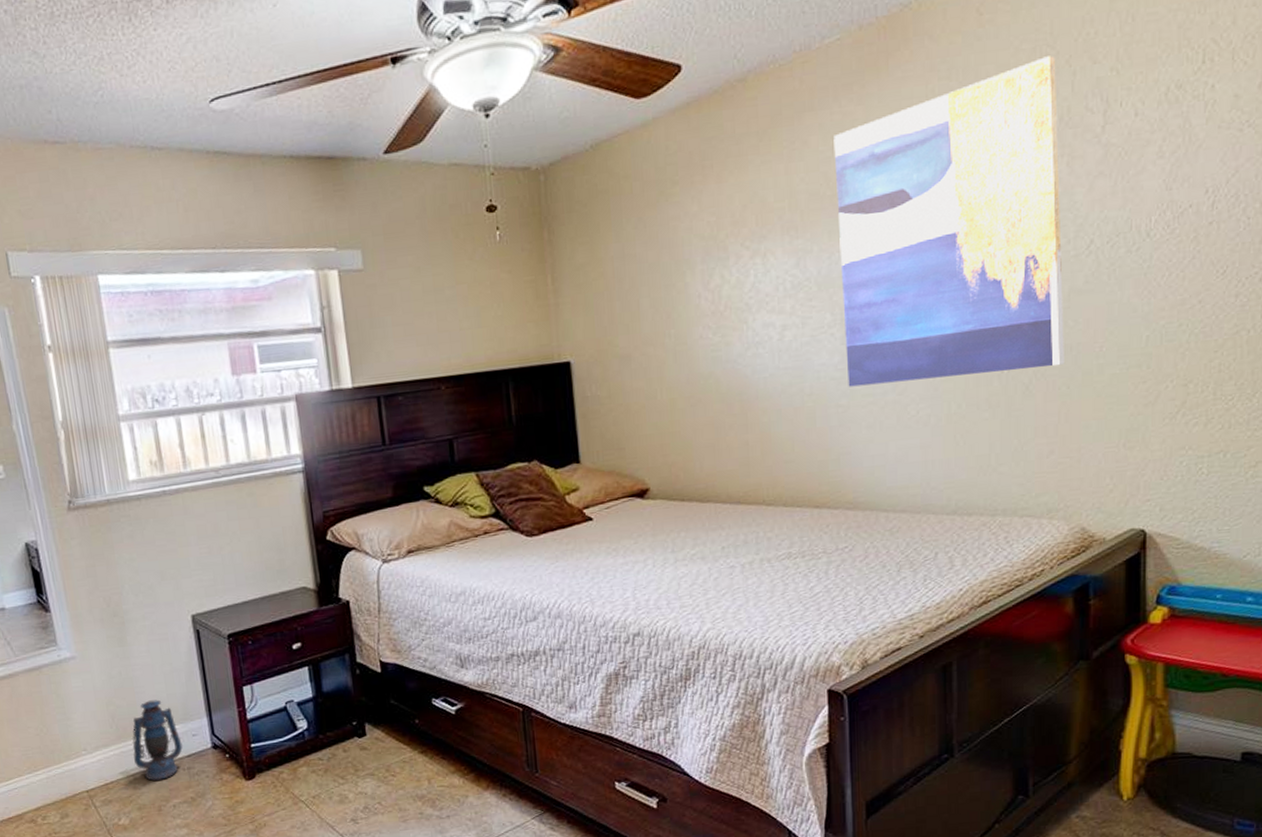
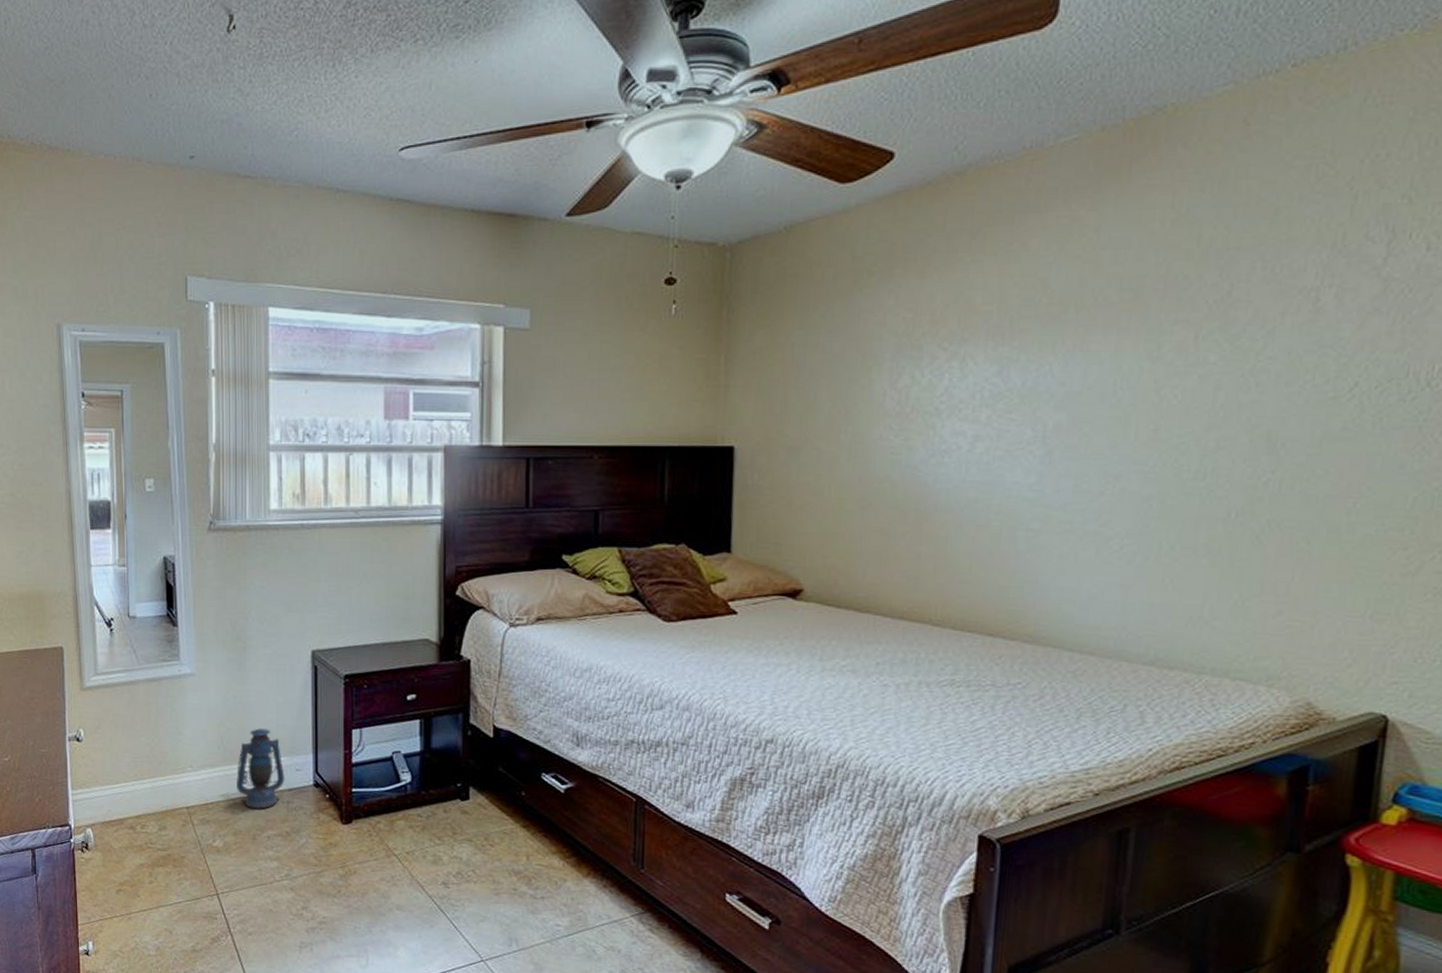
wall art: present [834,56,1064,387] -> none [1042,176,1334,518]

